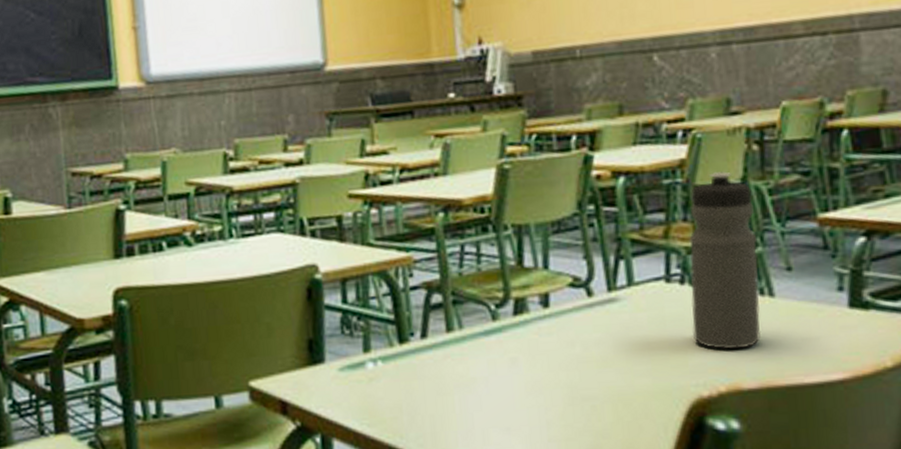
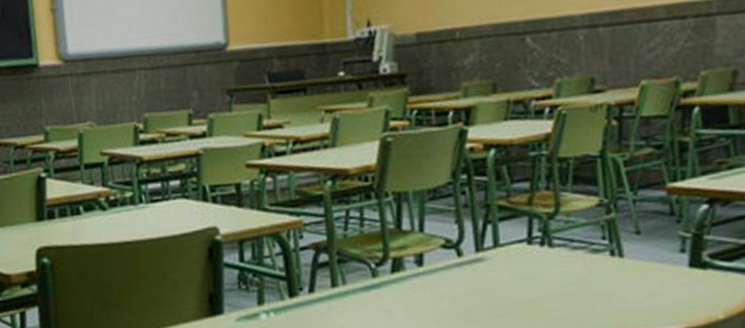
water bottle: present [689,171,761,349] -> none [548,145,611,304]

